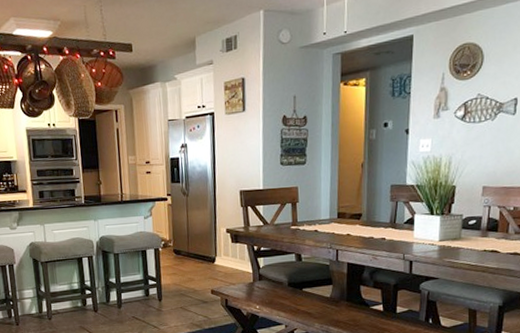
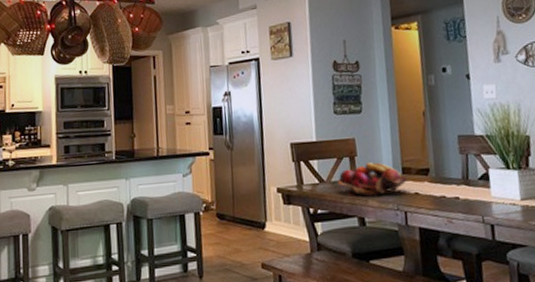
fruit basket: none [280,208,342,237] -> present [338,162,408,197]

